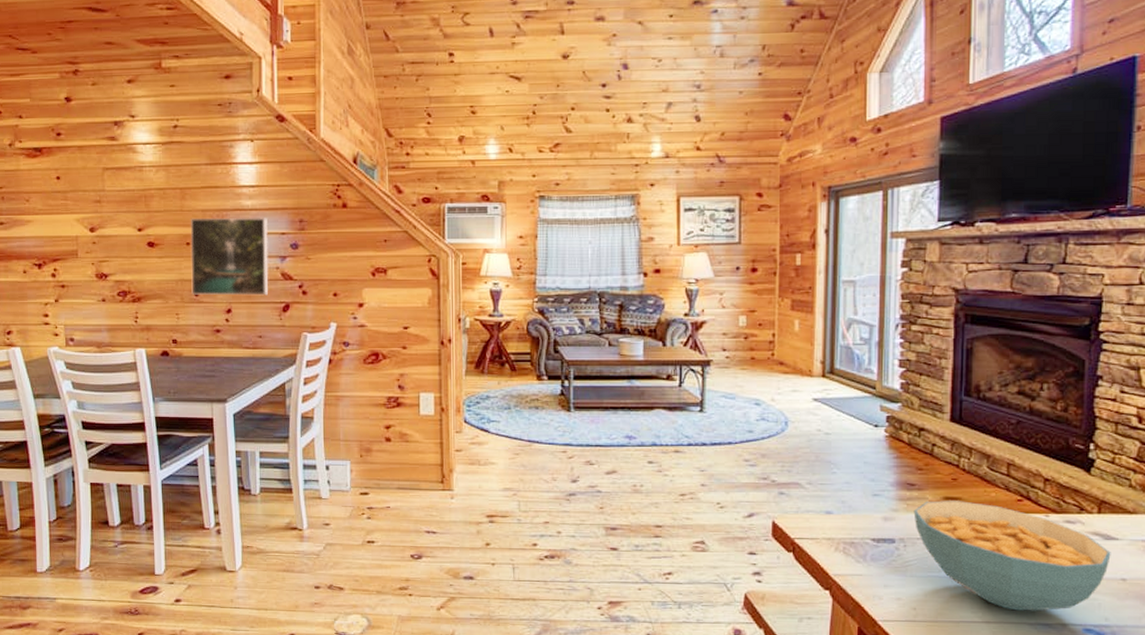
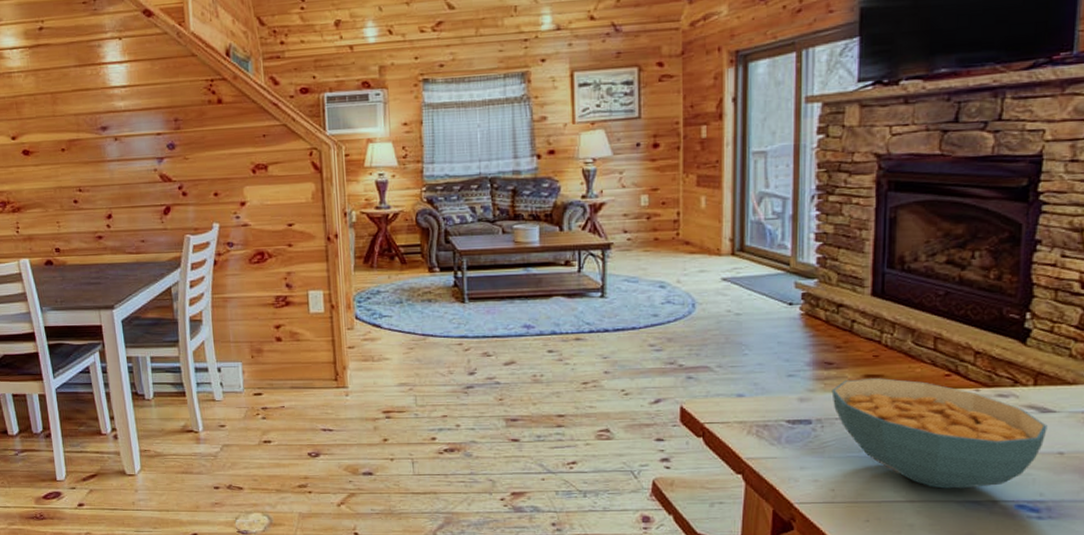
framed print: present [190,217,269,296] -> none [64,118,148,203]

